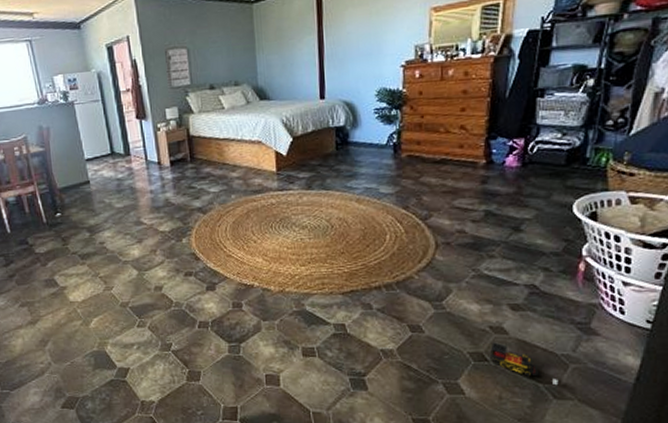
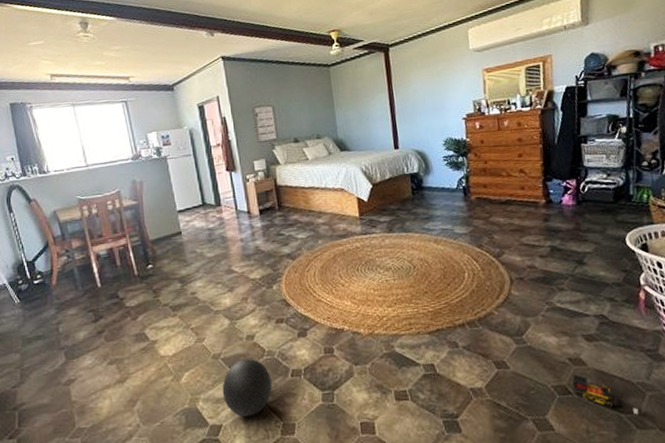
ball: none [129,308,180,363] -> present [222,358,273,417]

